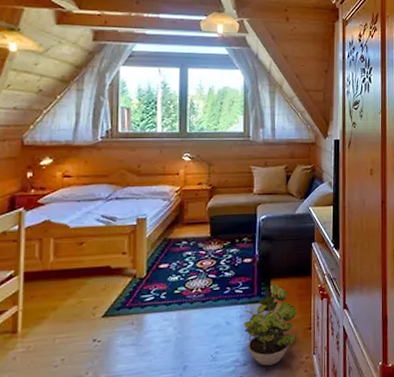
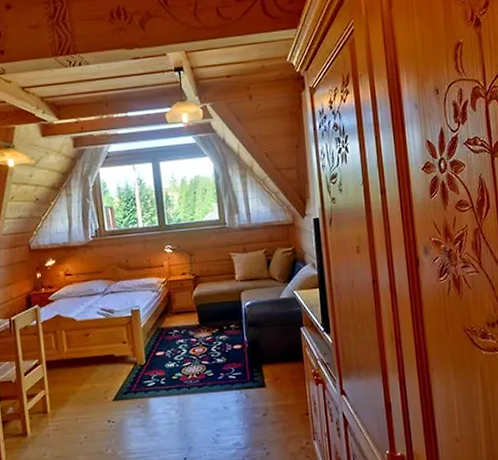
potted plant: present [243,284,296,366] -> none [239,370,294,450]

